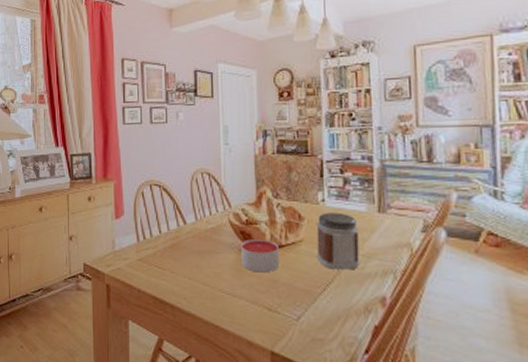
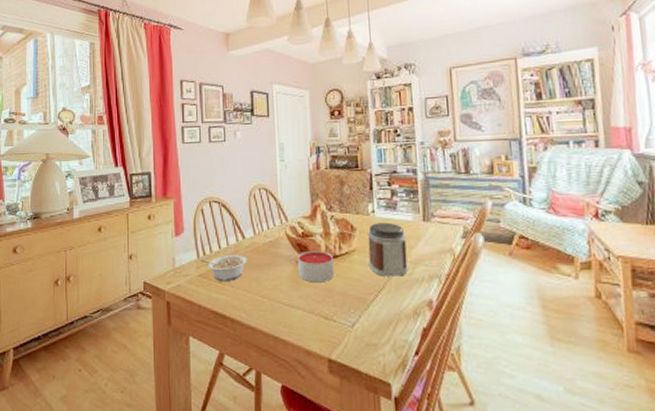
legume: none [141,239,188,266] -> present [201,254,247,281]

